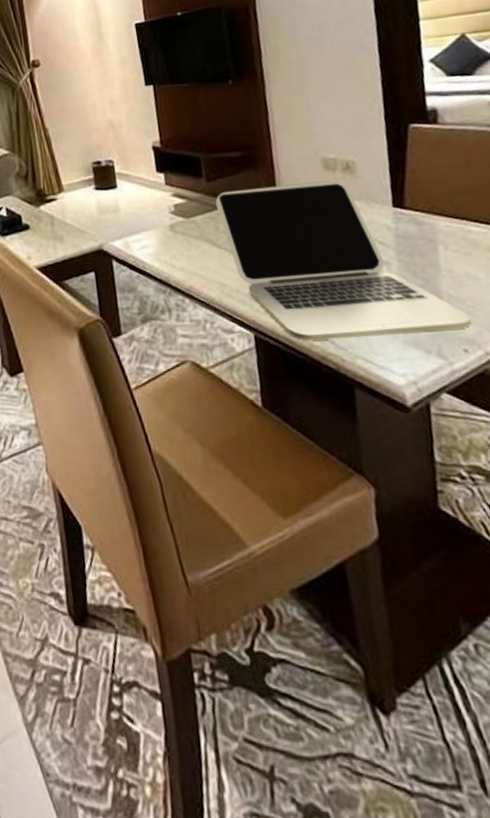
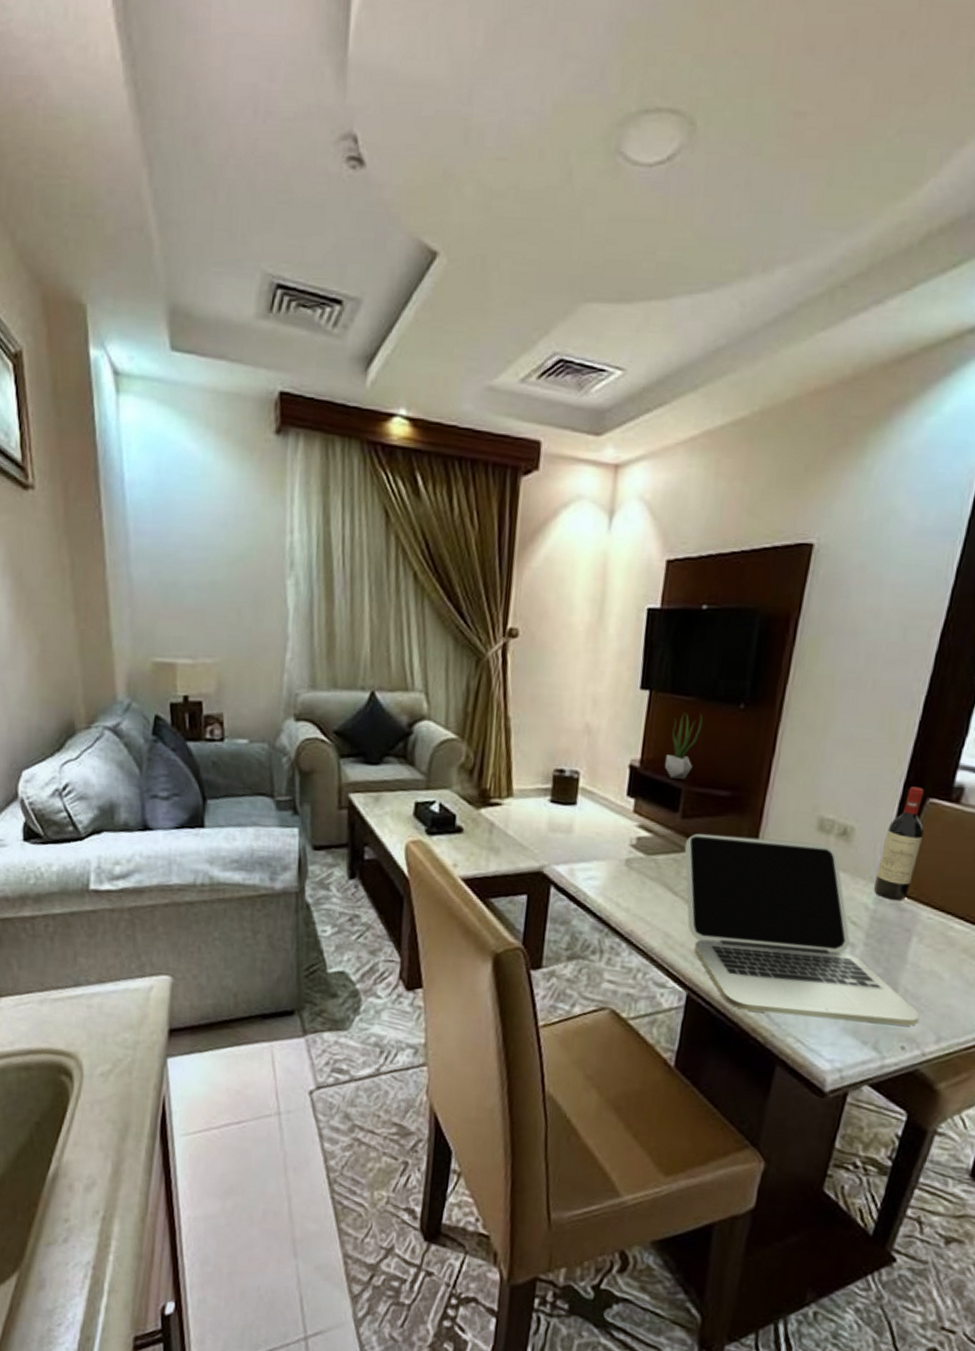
potted plant: none [178,94,205,151] -> present [664,712,704,779]
wine bottle: none [383,117,421,217] -> present [873,786,925,900]

